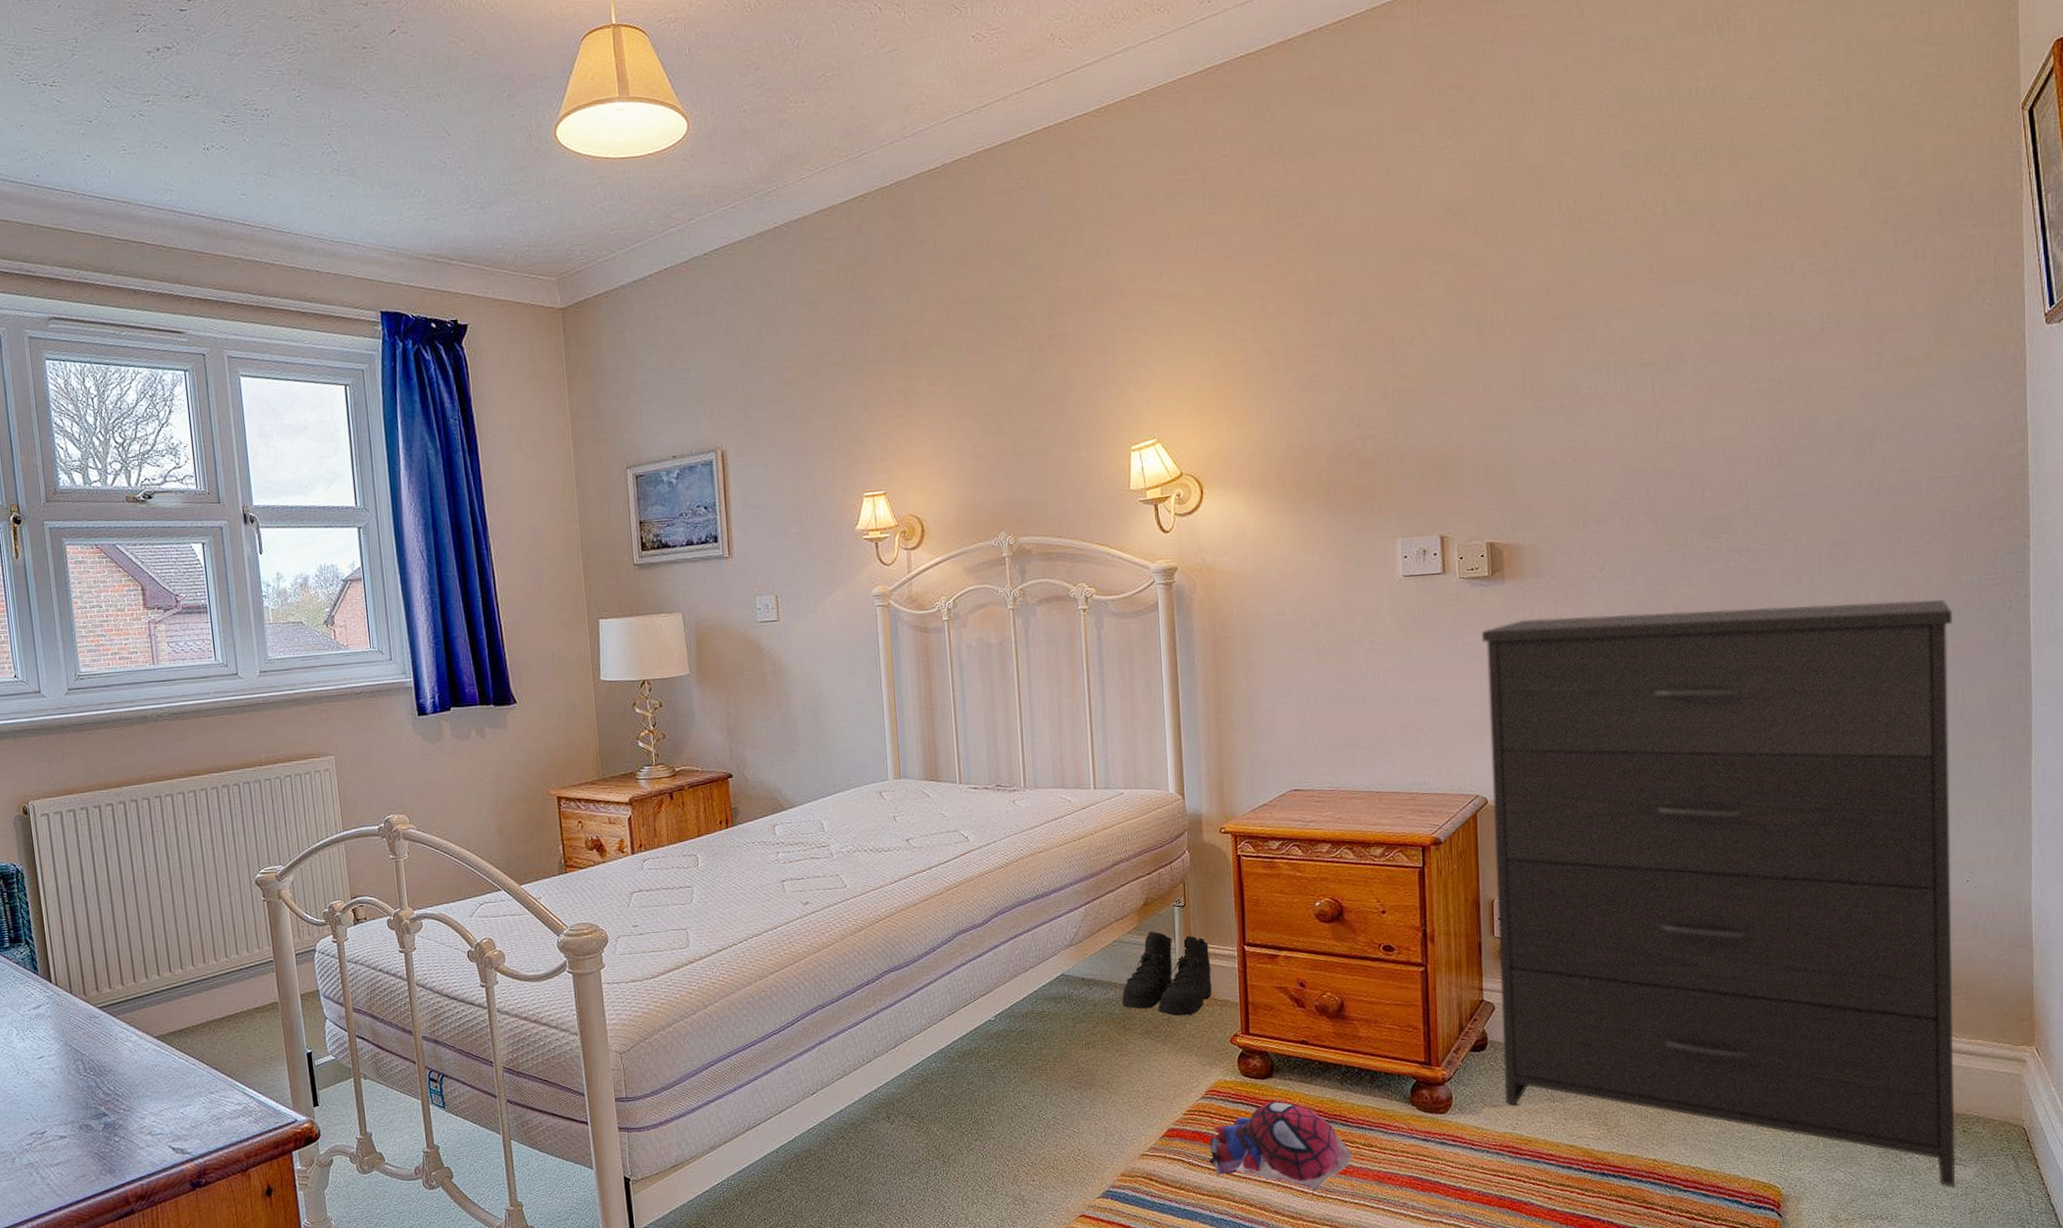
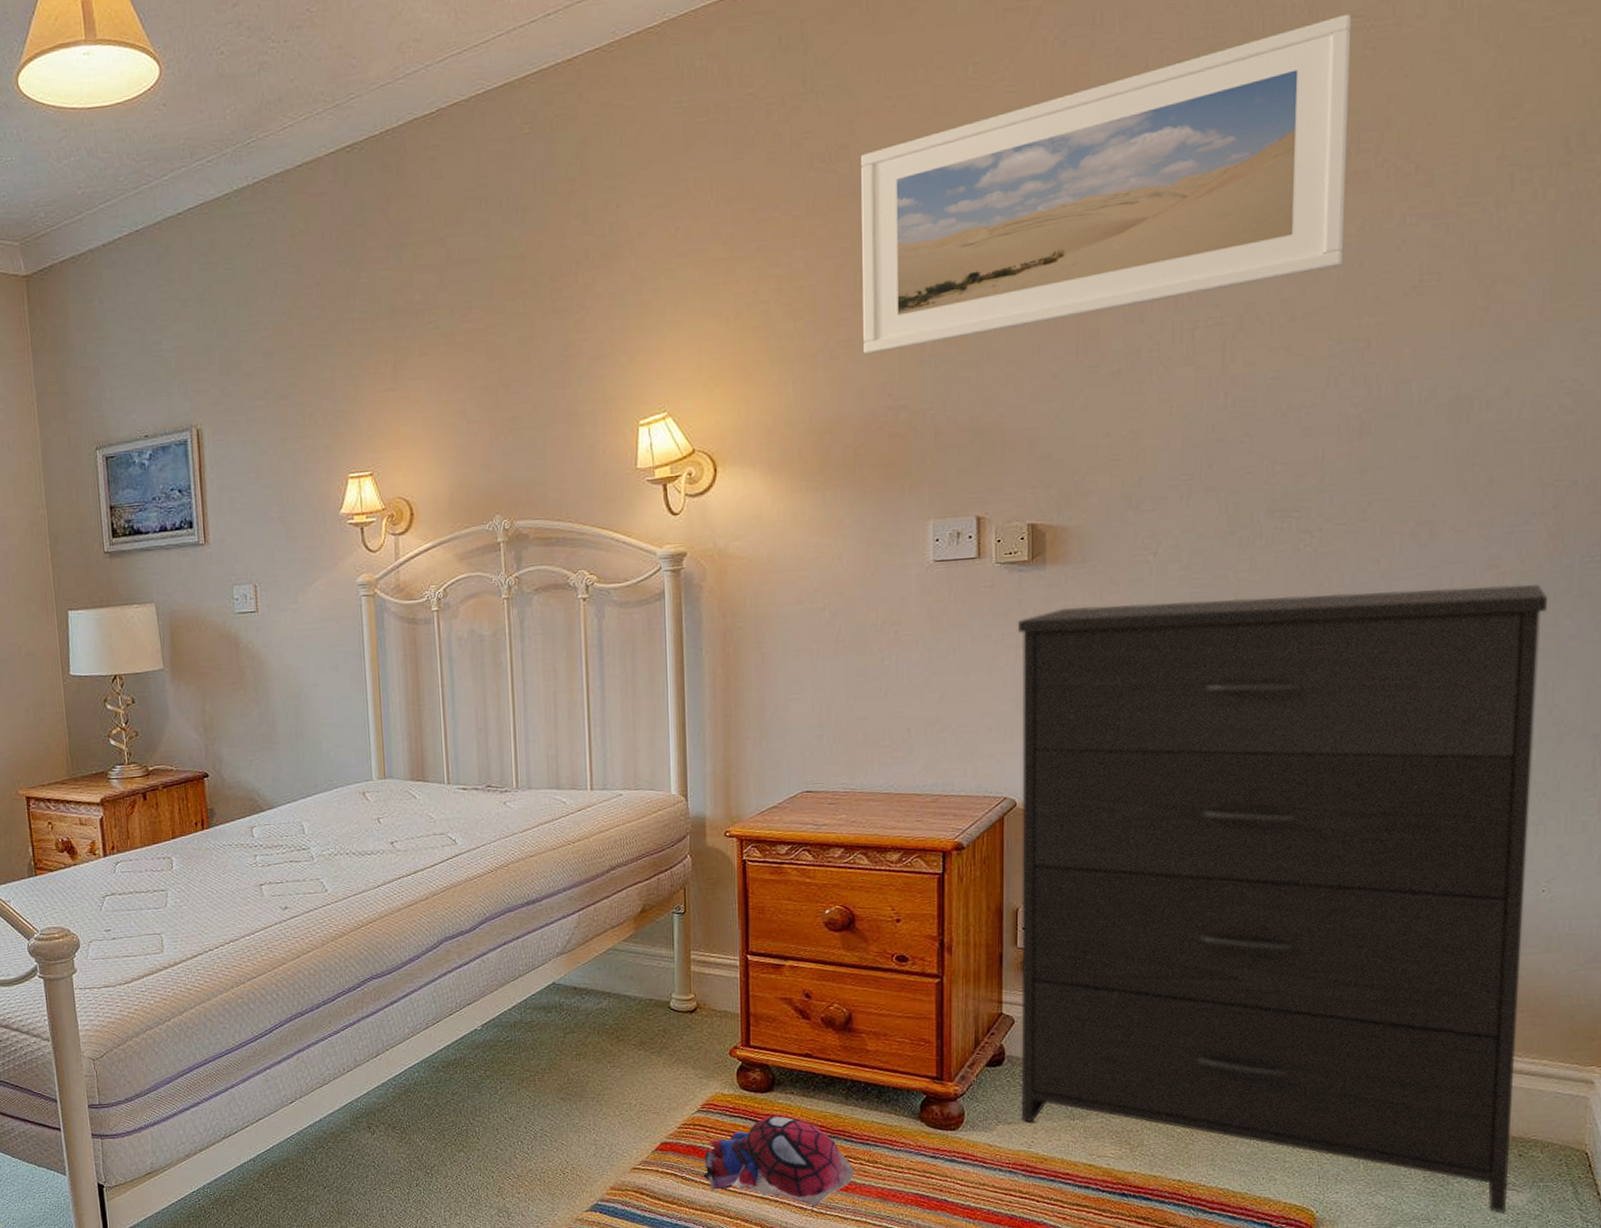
boots: present [1122,931,1212,1016] -> none [616,939,712,1028]
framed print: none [1324,96,1754,389] -> present [861,13,1352,355]

